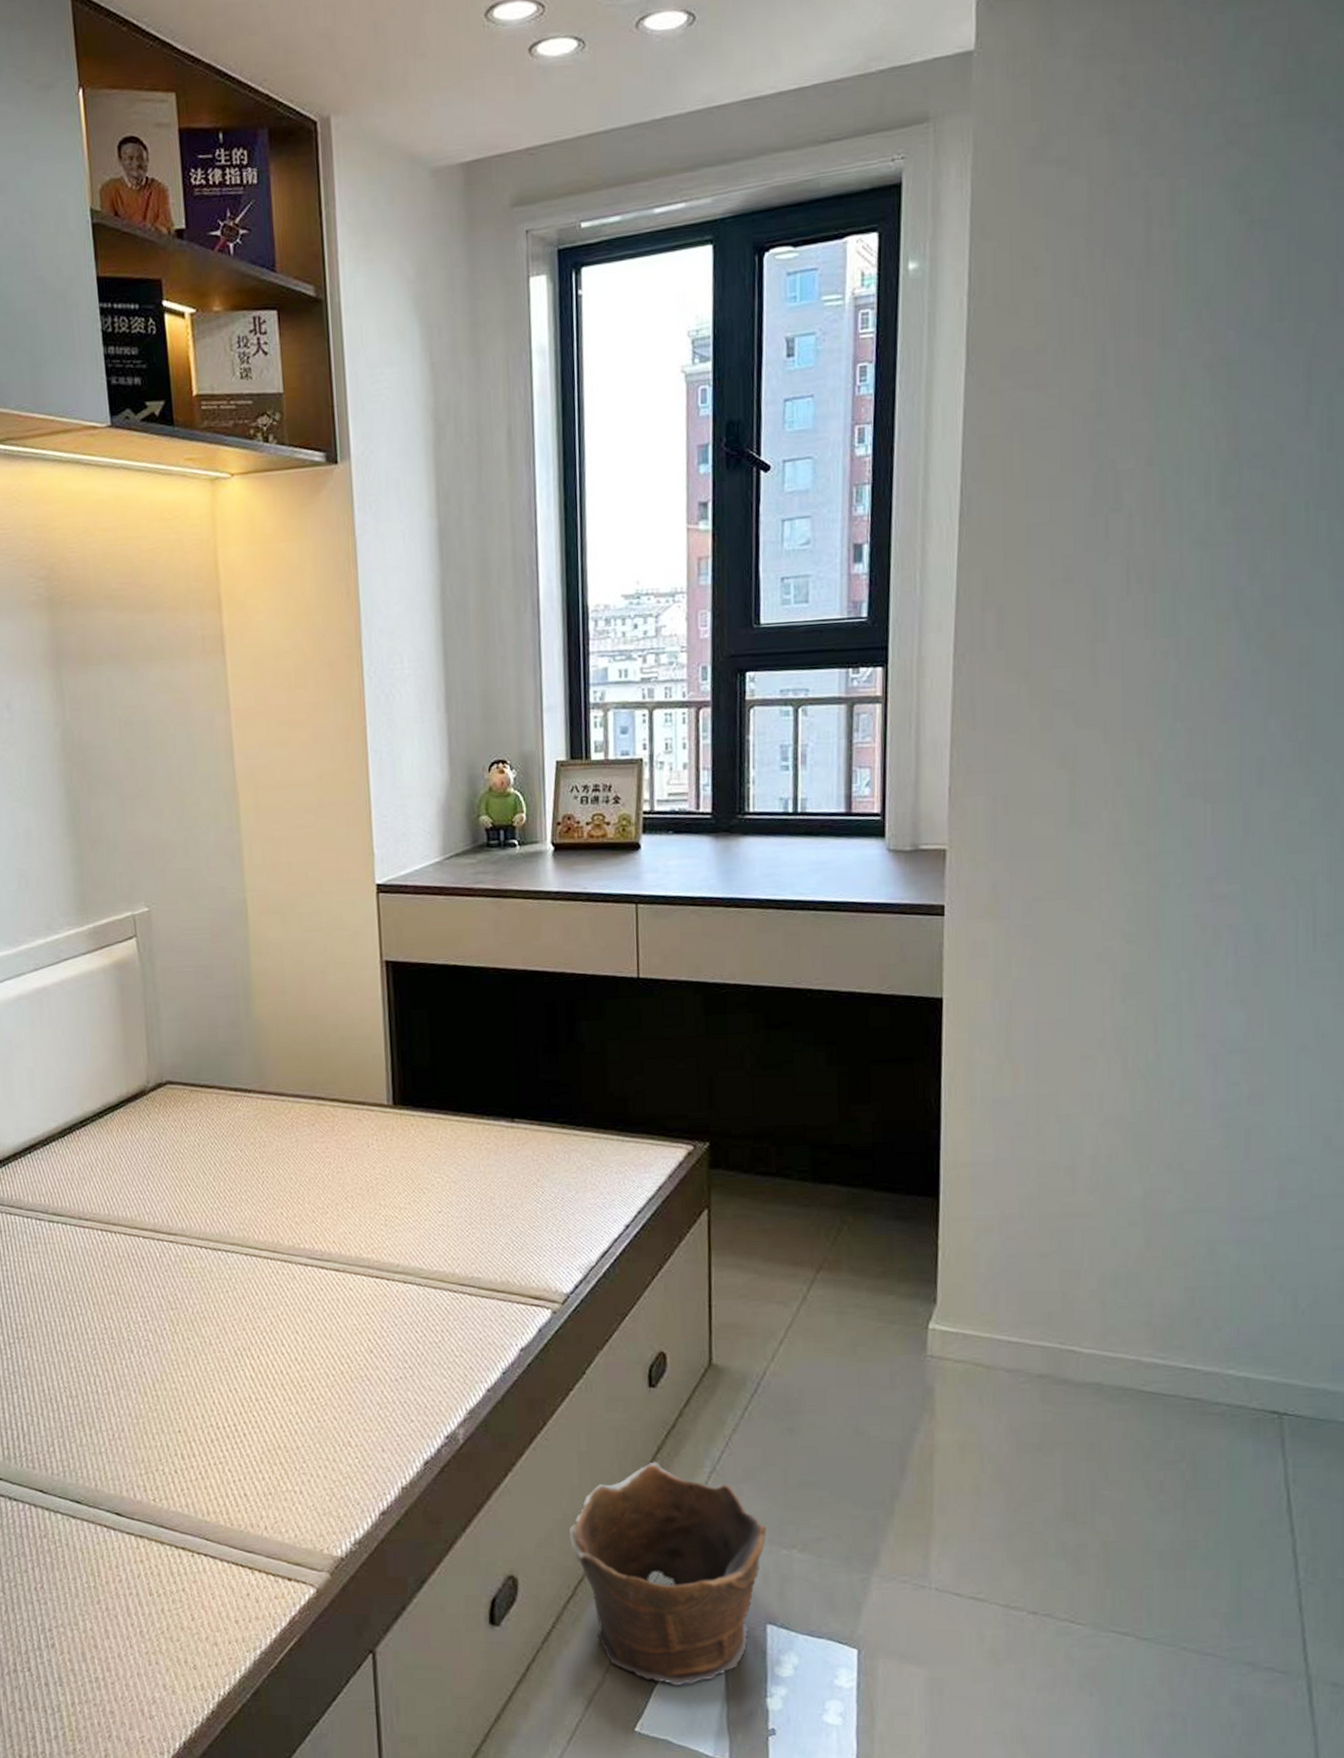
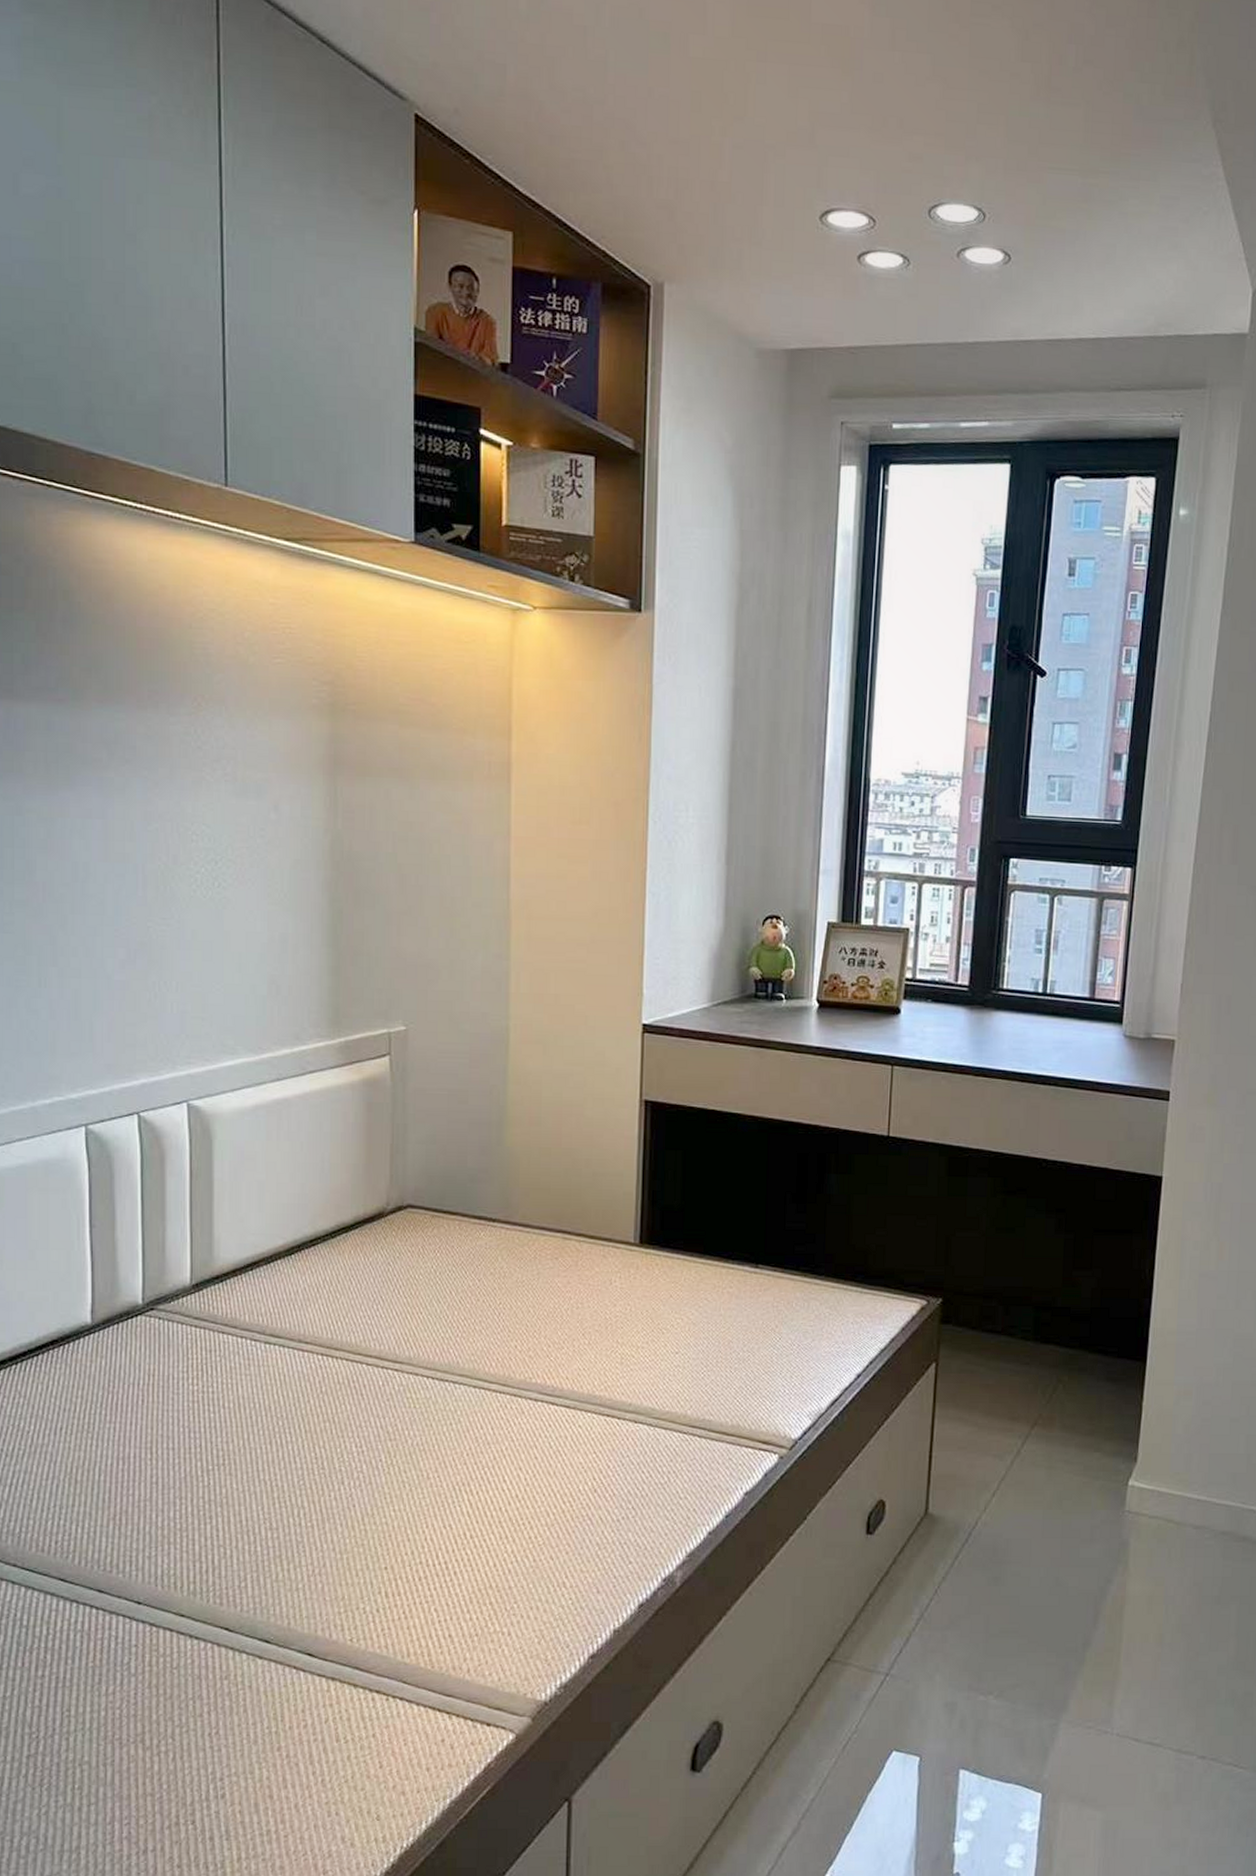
clay pot: present [570,1462,767,1686] -> none [778,1608,967,1832]

